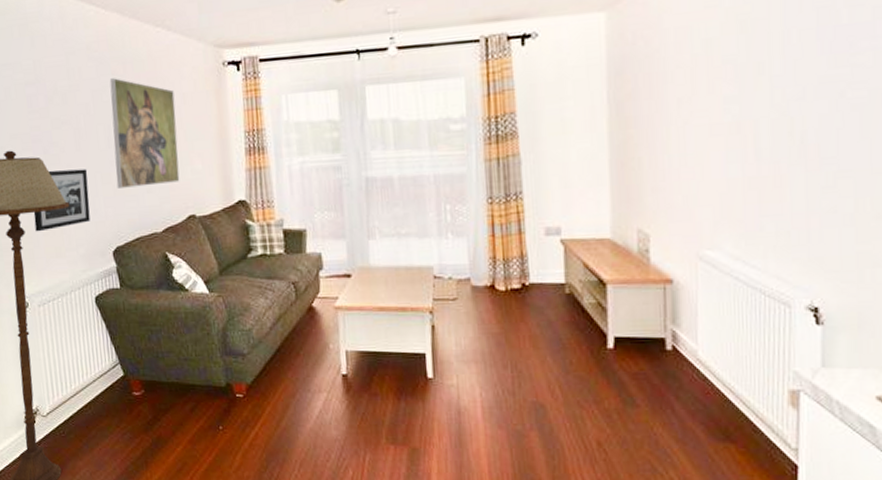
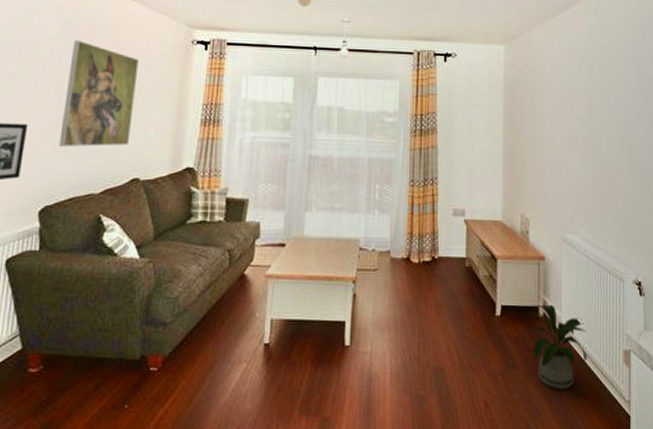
house plant: none [651,335,736,432] -> present [528,304,588,390]

